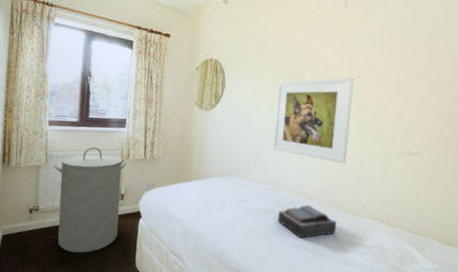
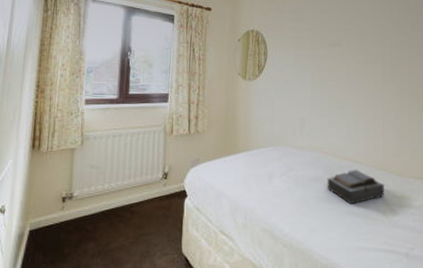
laundry hamper: present [53,147,127,253] -> none [90,124,170,243]
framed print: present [273,77,354,164] -> none [317,43,388,126]

